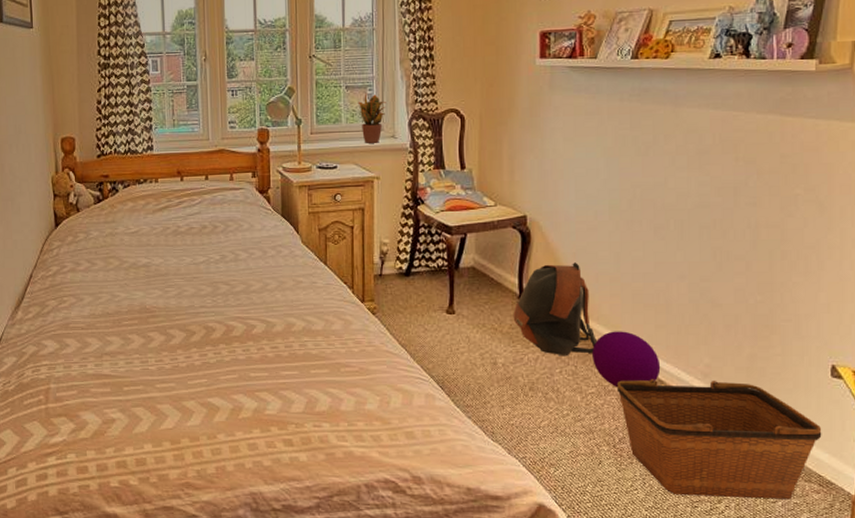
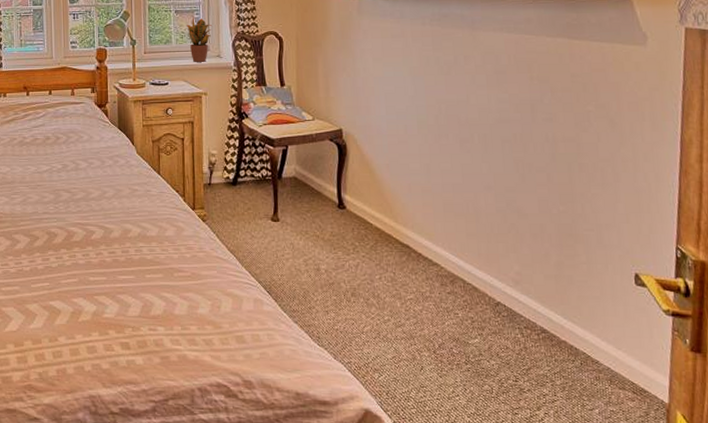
backpack: present [513,262,598,355] -> none [333,173,414,262]
ball: present [592,331,661,388] -> none [409,239,474,294]
bicycle basket: present [616,379,822,500] -> none [433,286,632,407]

